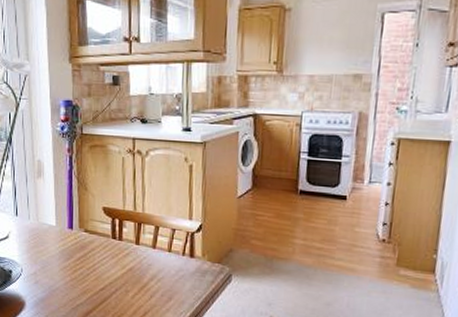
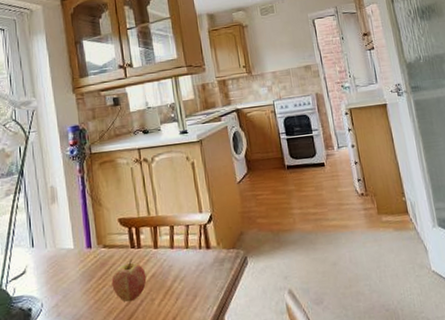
fruit: none [89,248,124,288] -> present [111,258,147,303]

